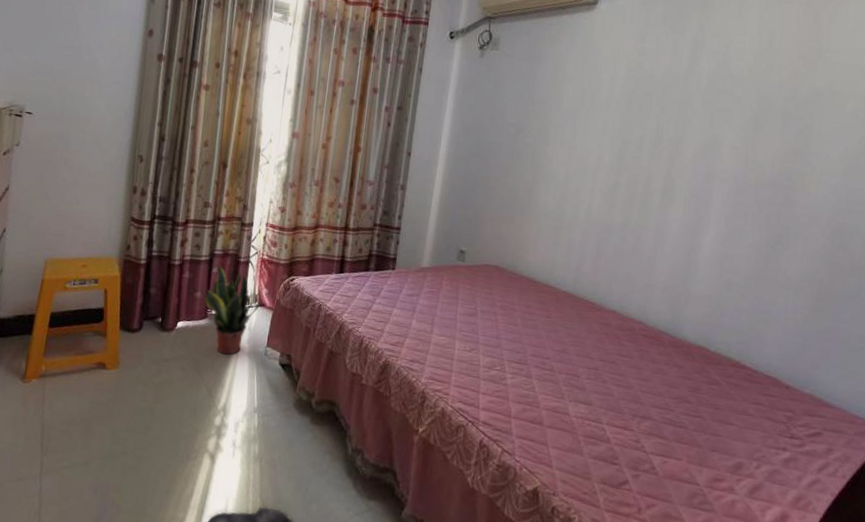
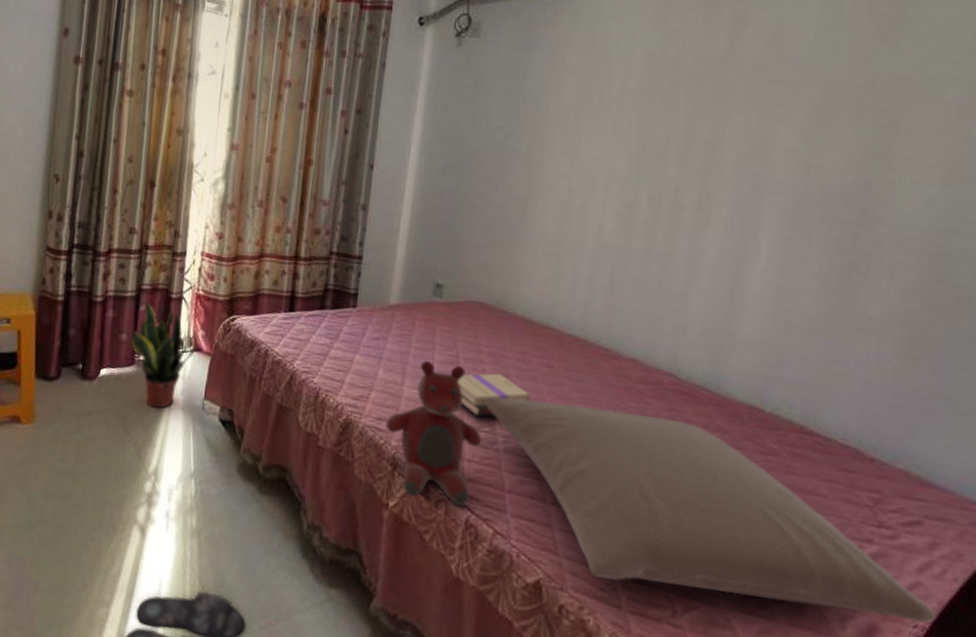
teddy bear: none [416,313,495,431] -> present [385,361,482,506]
books: none [476,323,533,359] -> present [458,373,531,418]
pillow: none [497,341,829,511] -> present [485,397,935,624]

